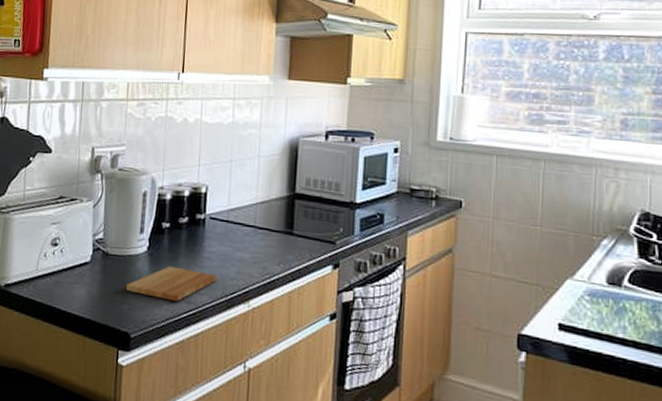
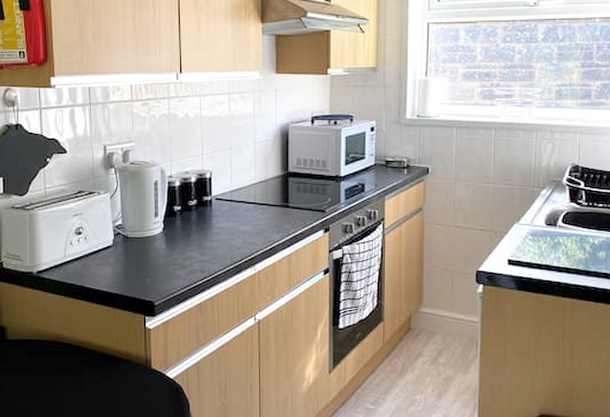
cutting board: present [125,266,218,302] -> none [146,242,226,272]

